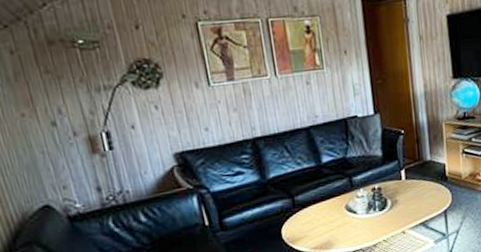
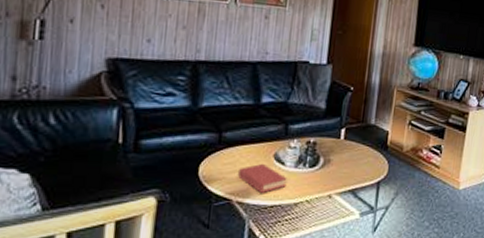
book: none [317,216,363,242] -> present [238,163,287,193]

